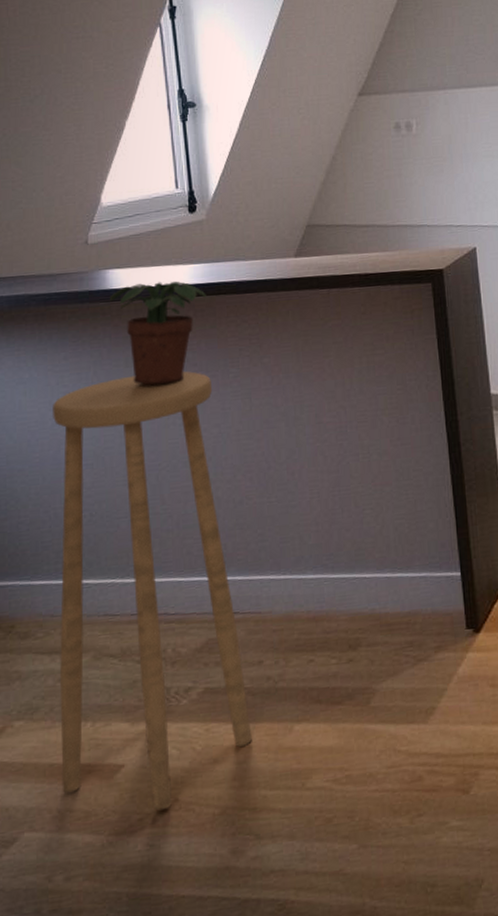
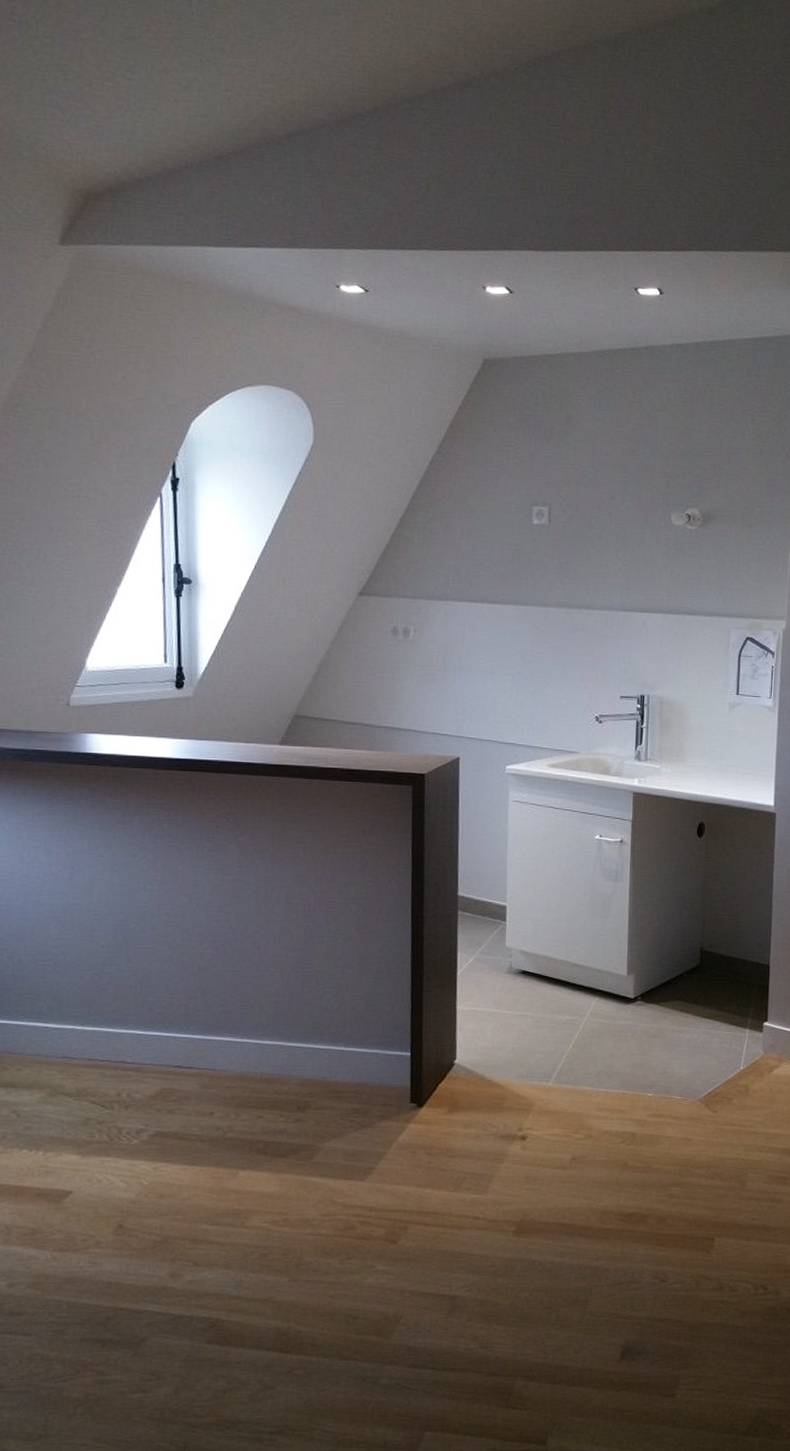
stool: present [53,371,252,811] -> none [10,838,198,1234]
potted plant: present [110,281,206,385] -> none [89,751,187,850]

